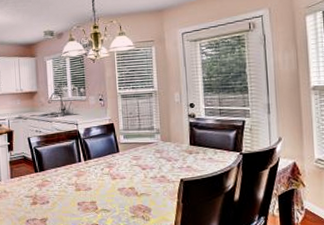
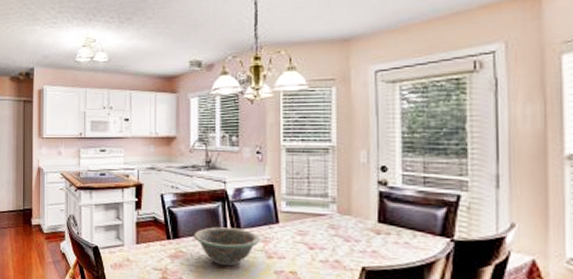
decorative bowl: none [55,159,106,189] -> present [193,227,260,267]

